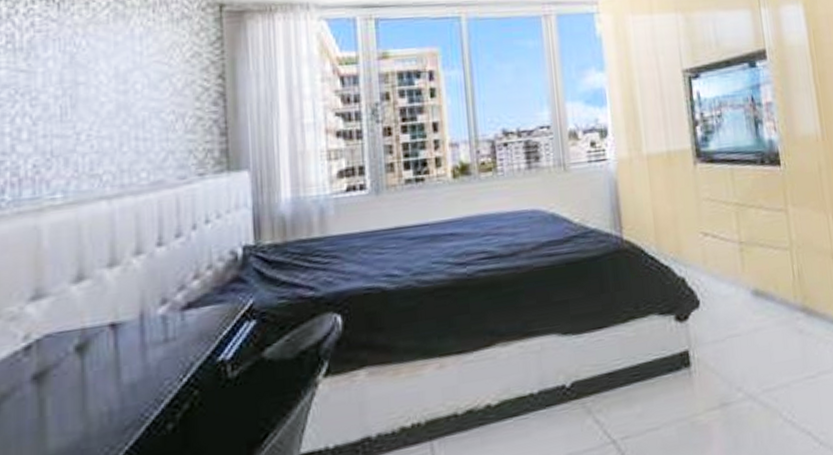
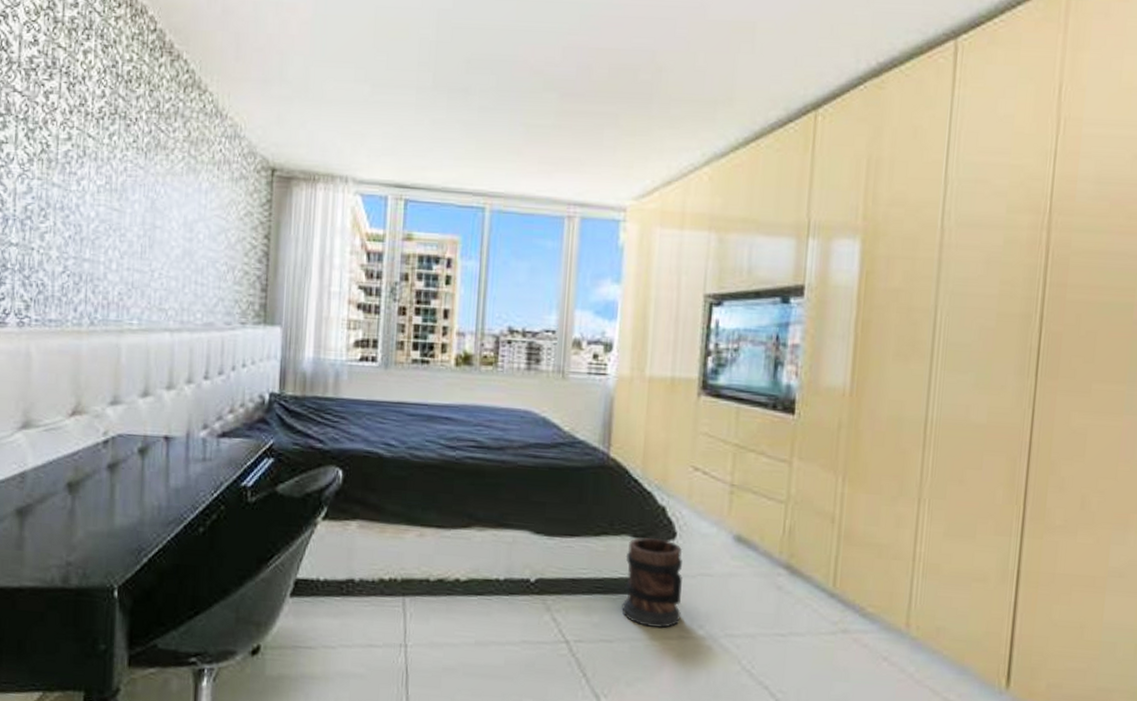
wooden barrel: none [656,309,720,403] -> present [621,537,683,629]

